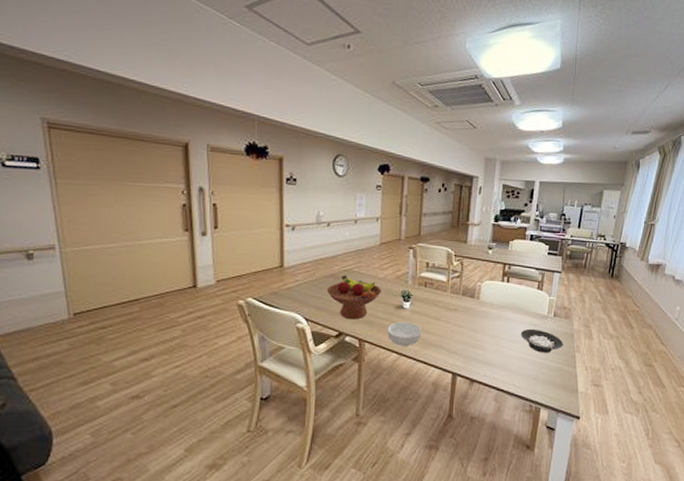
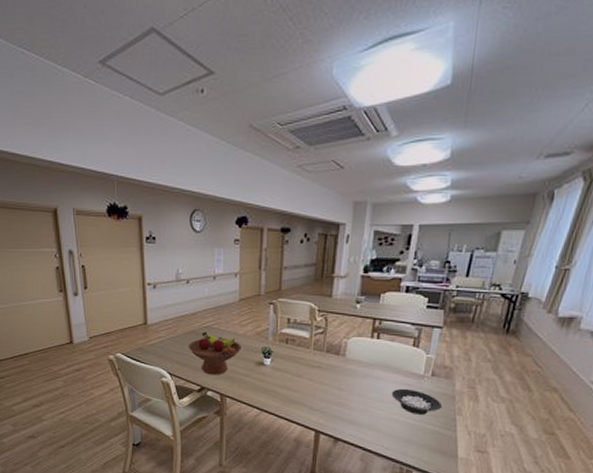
cereal bowl: present [387,322,422,346] -> none [248,378,283,402]

